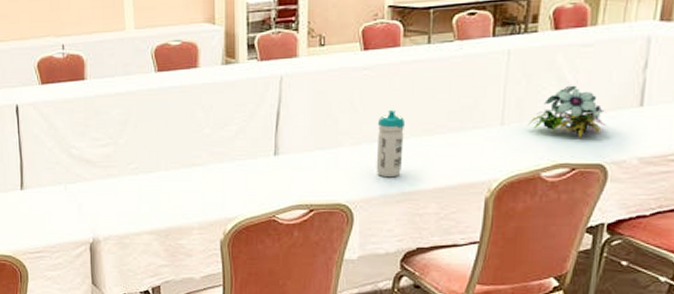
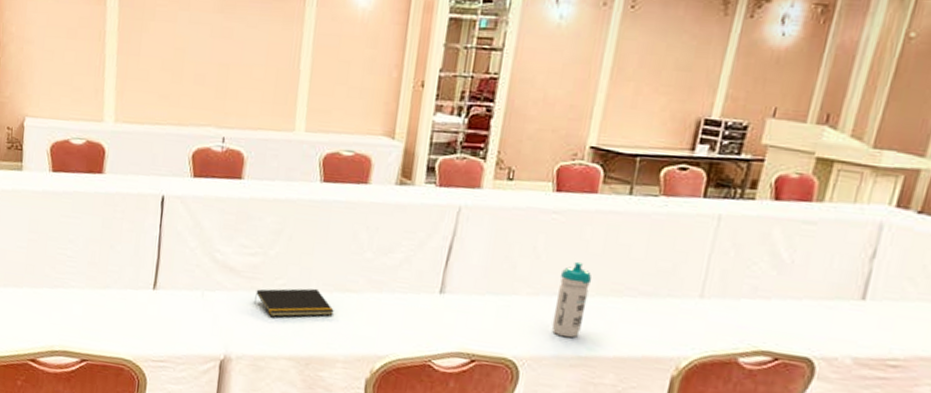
notepad: none [112,167,184,198] -> present [255,288,334,317]
flower arrangement: present [528,85,606,138] -> none [731,264,821,325]

